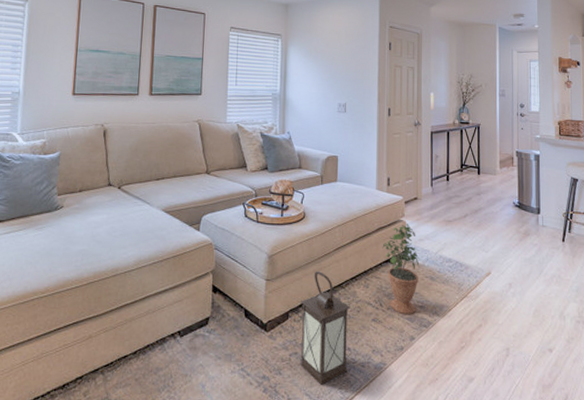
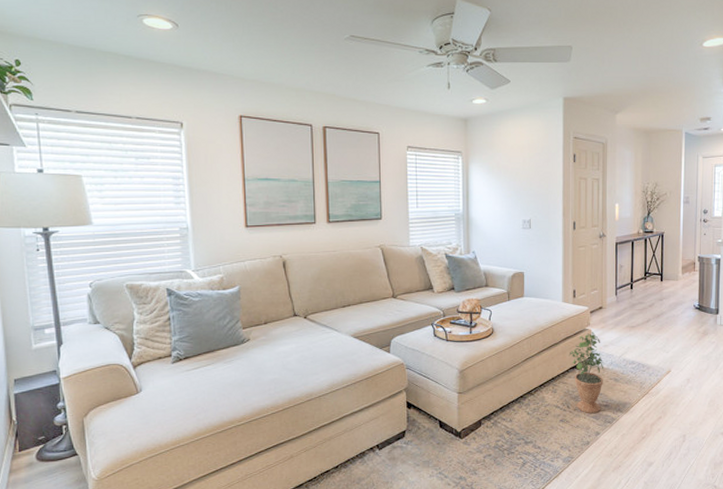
lantern: present [300,271,350,385] -> none [492,381,539,480]

